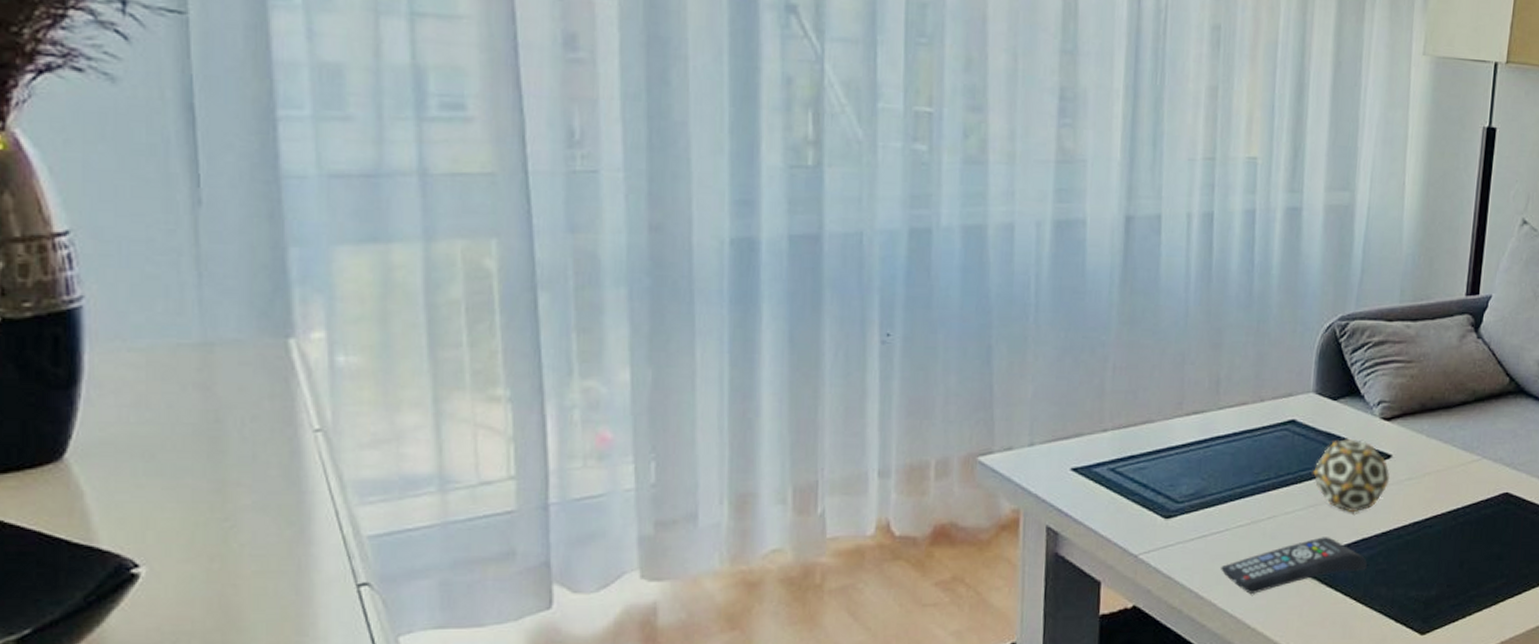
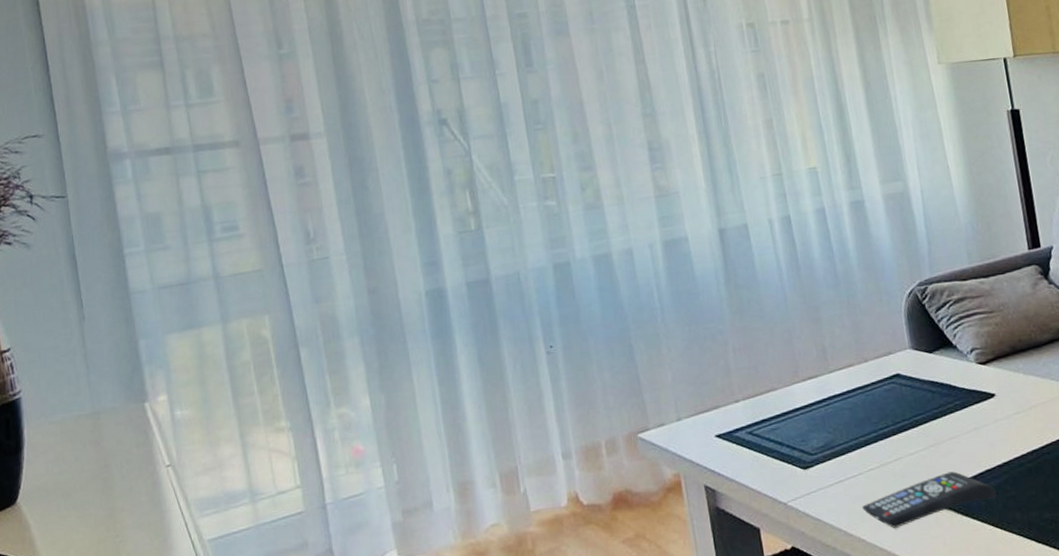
decorative ball: present [1313,438,1390,512] -> none [926,383,999,447]

